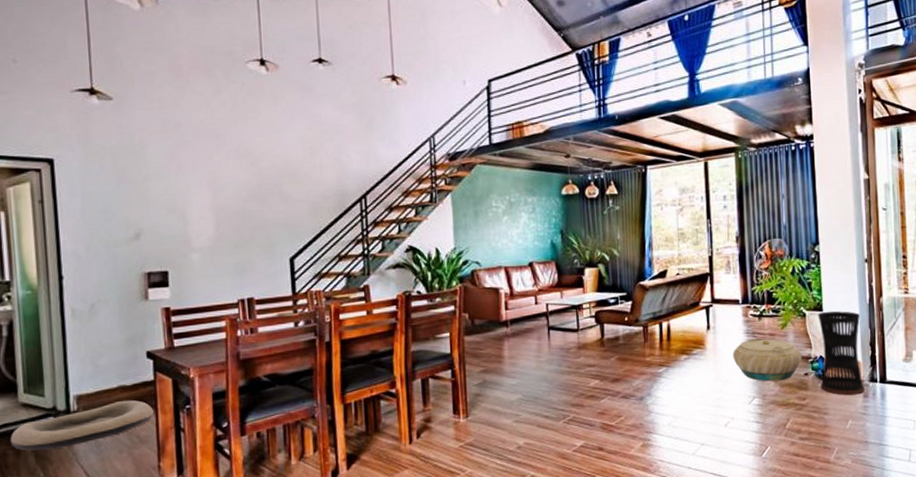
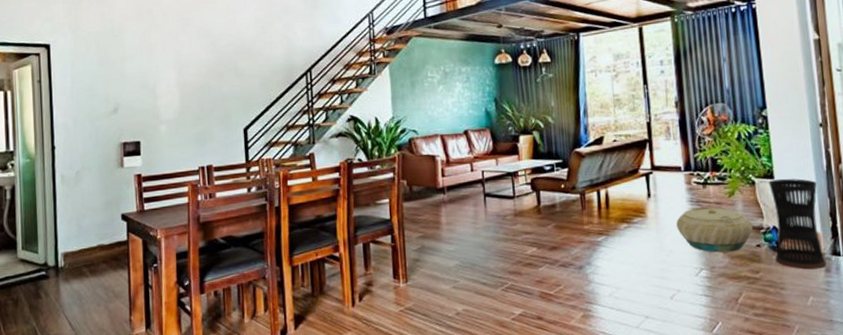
dog bed: present [10,400,155,451] -> none [10,258,127,302]

